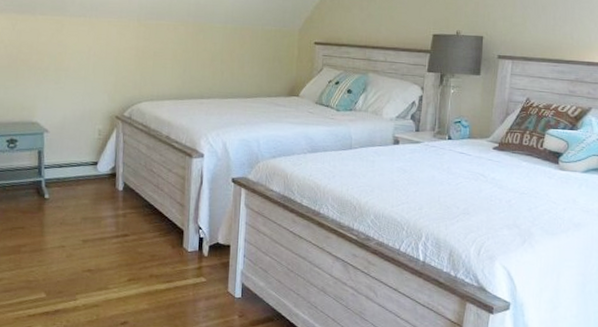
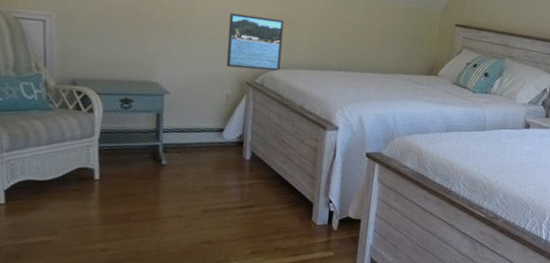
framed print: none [97,51,148,104] -> present [226,12,284,71]

